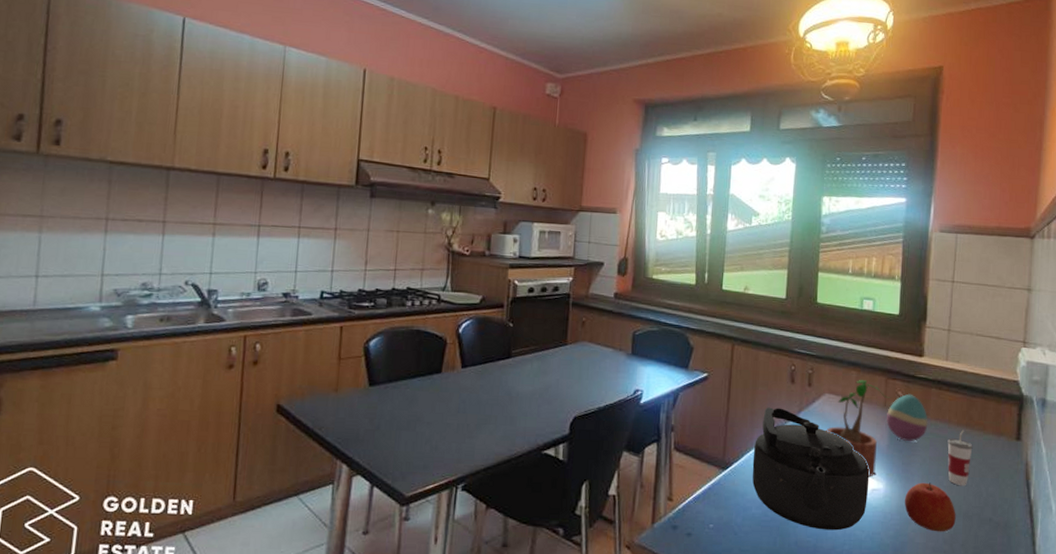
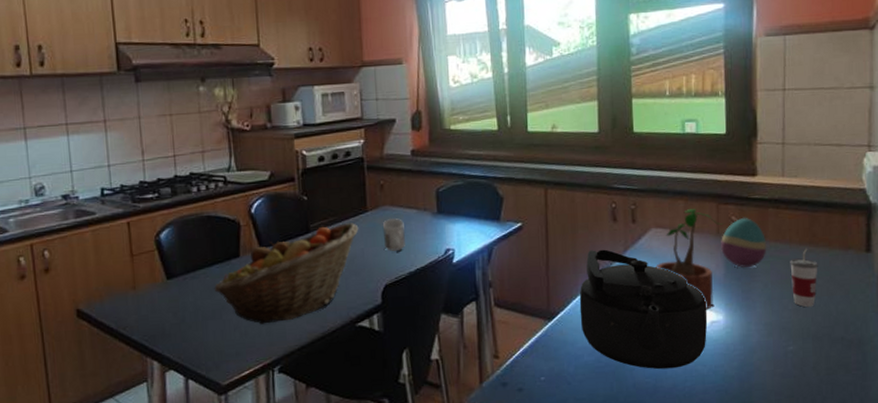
fruit basket: none [412,353,557,441] -> present [214,223,359,325]
mug: none [579,354,600,386] -> present [382,218,406,251]
apple: present [905,482,956,532] -> none [747,307,805,358]

